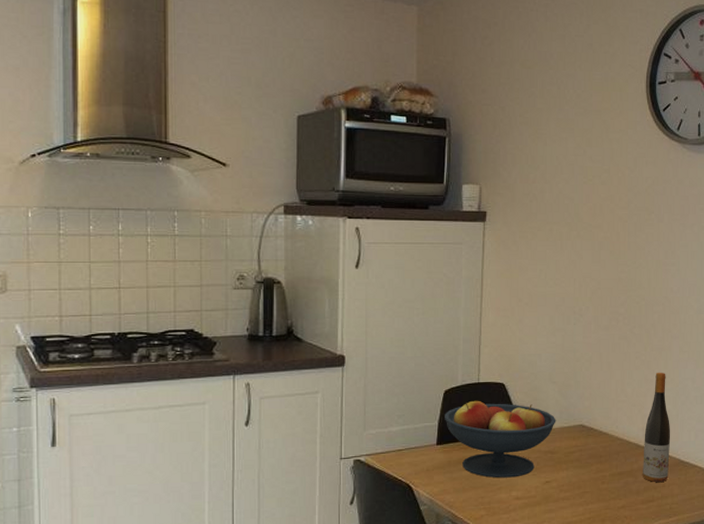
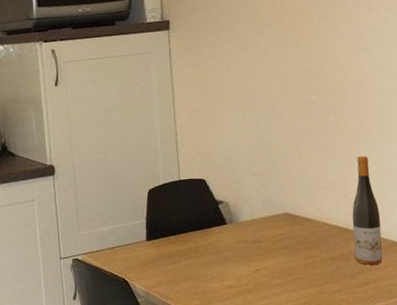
fruit bowl: present [445,400,556,478] -> none [151,196,260,269]

